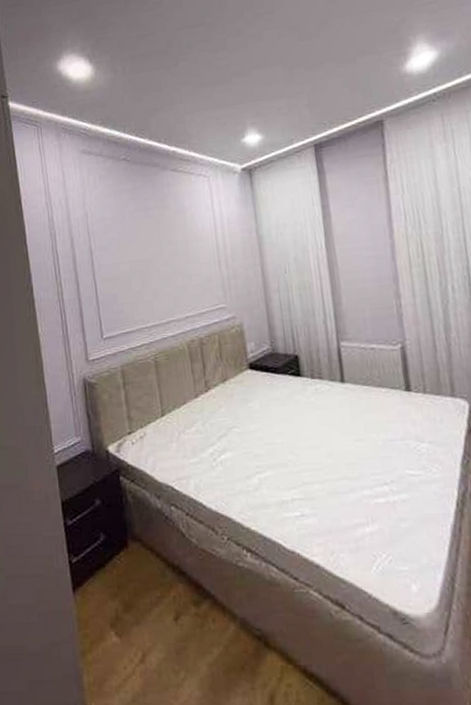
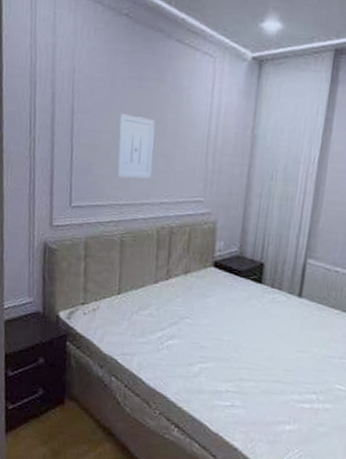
wall art: none [134,242,173,302] -> present [117,114,155,179]

